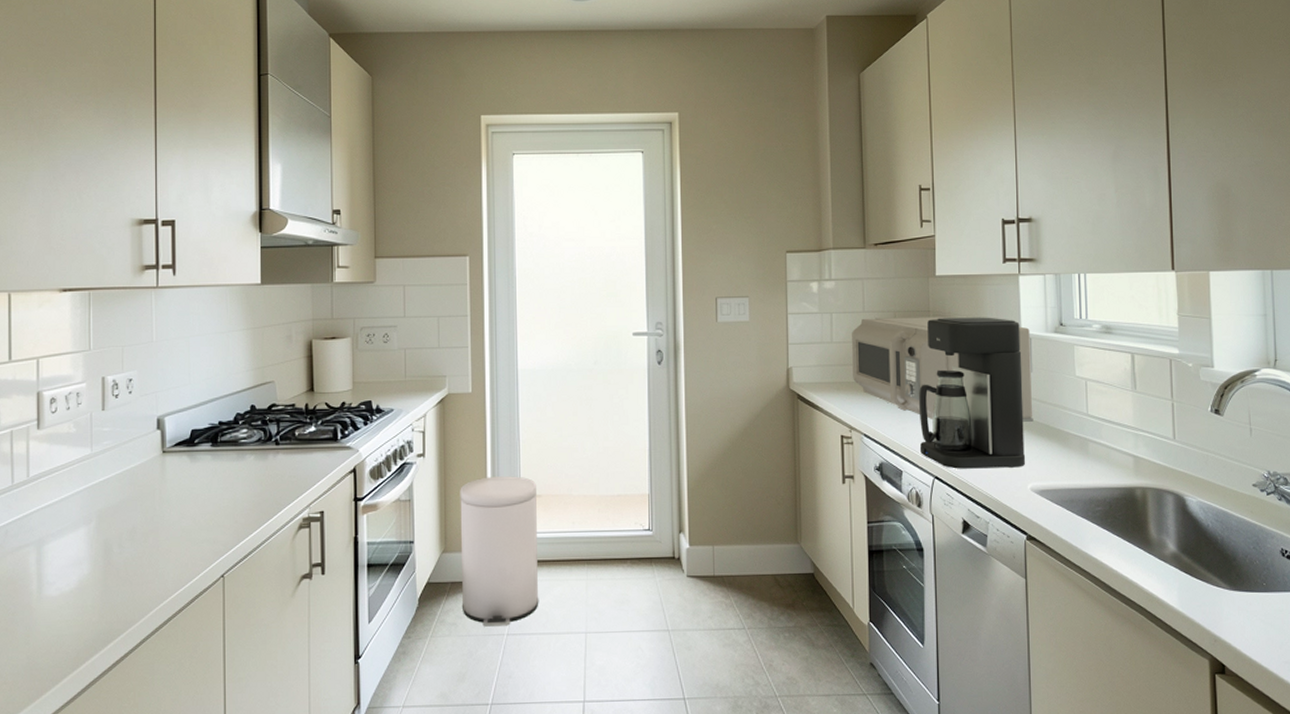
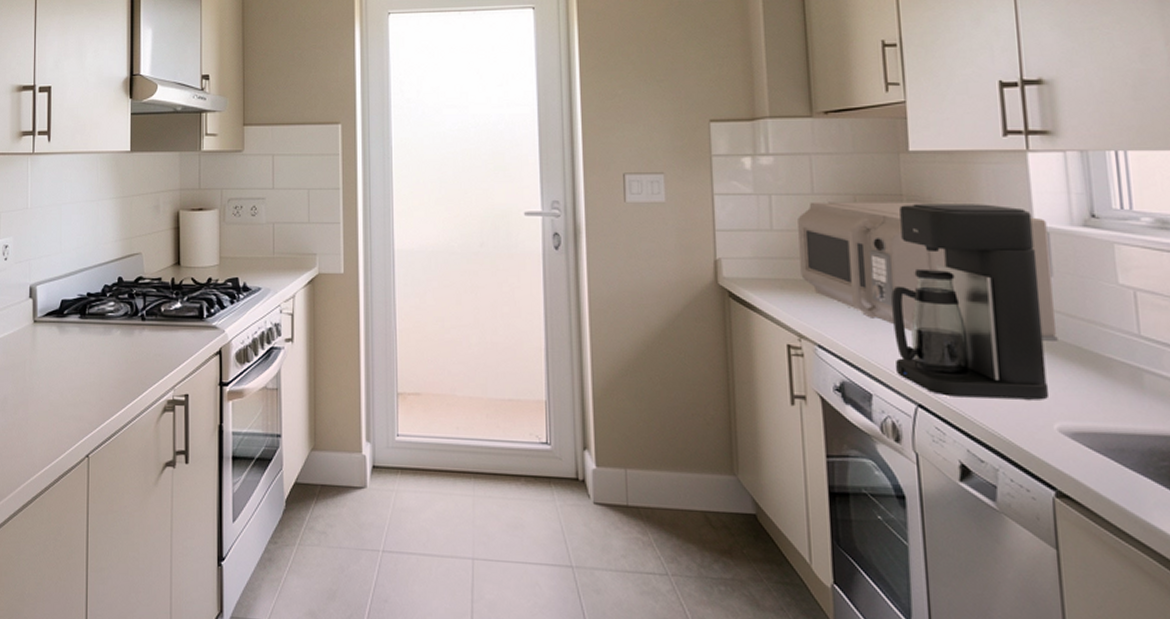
pedal bin: present [460,476,539,627] -> none [331,368,419,541]

